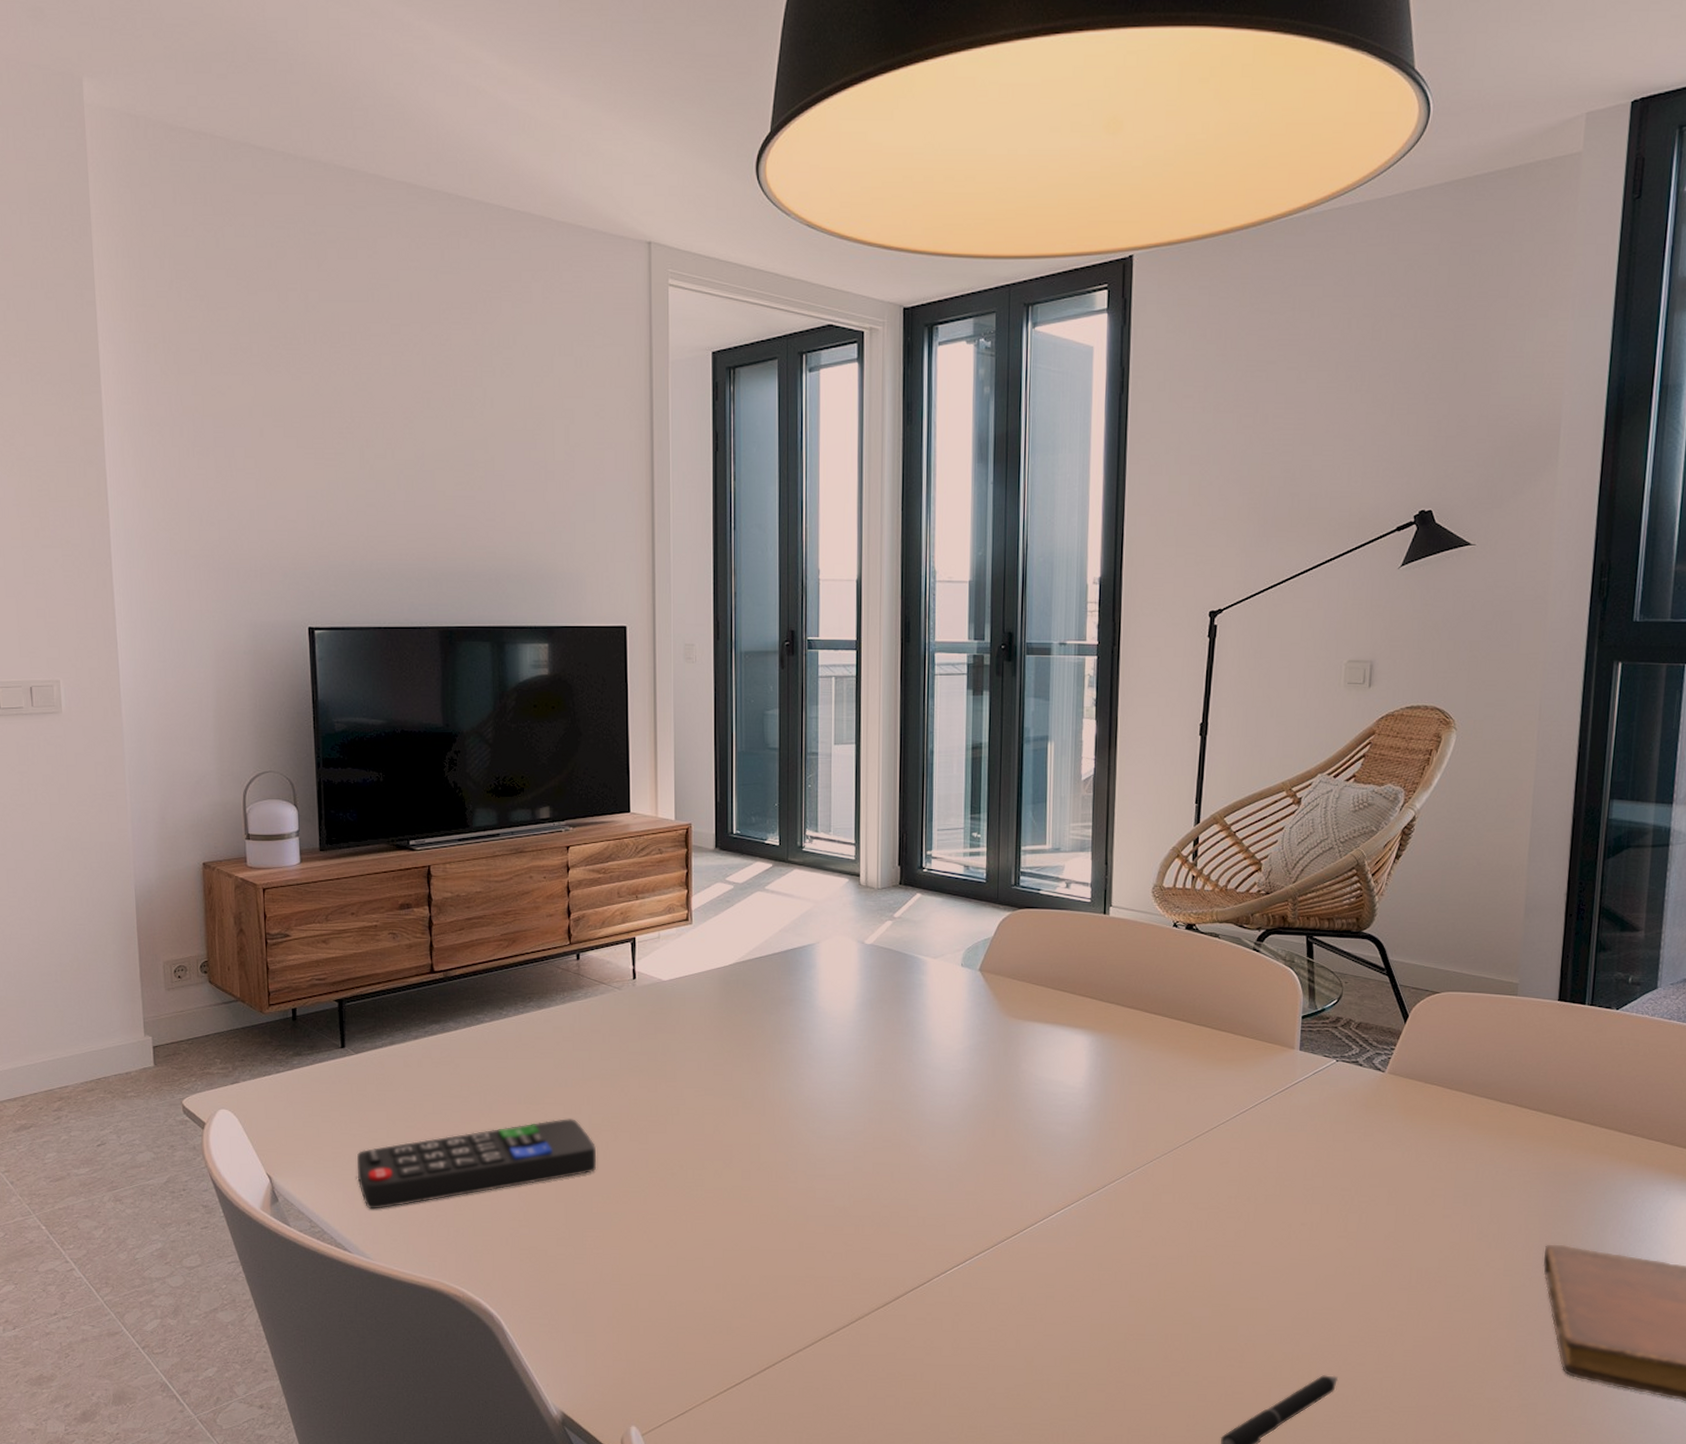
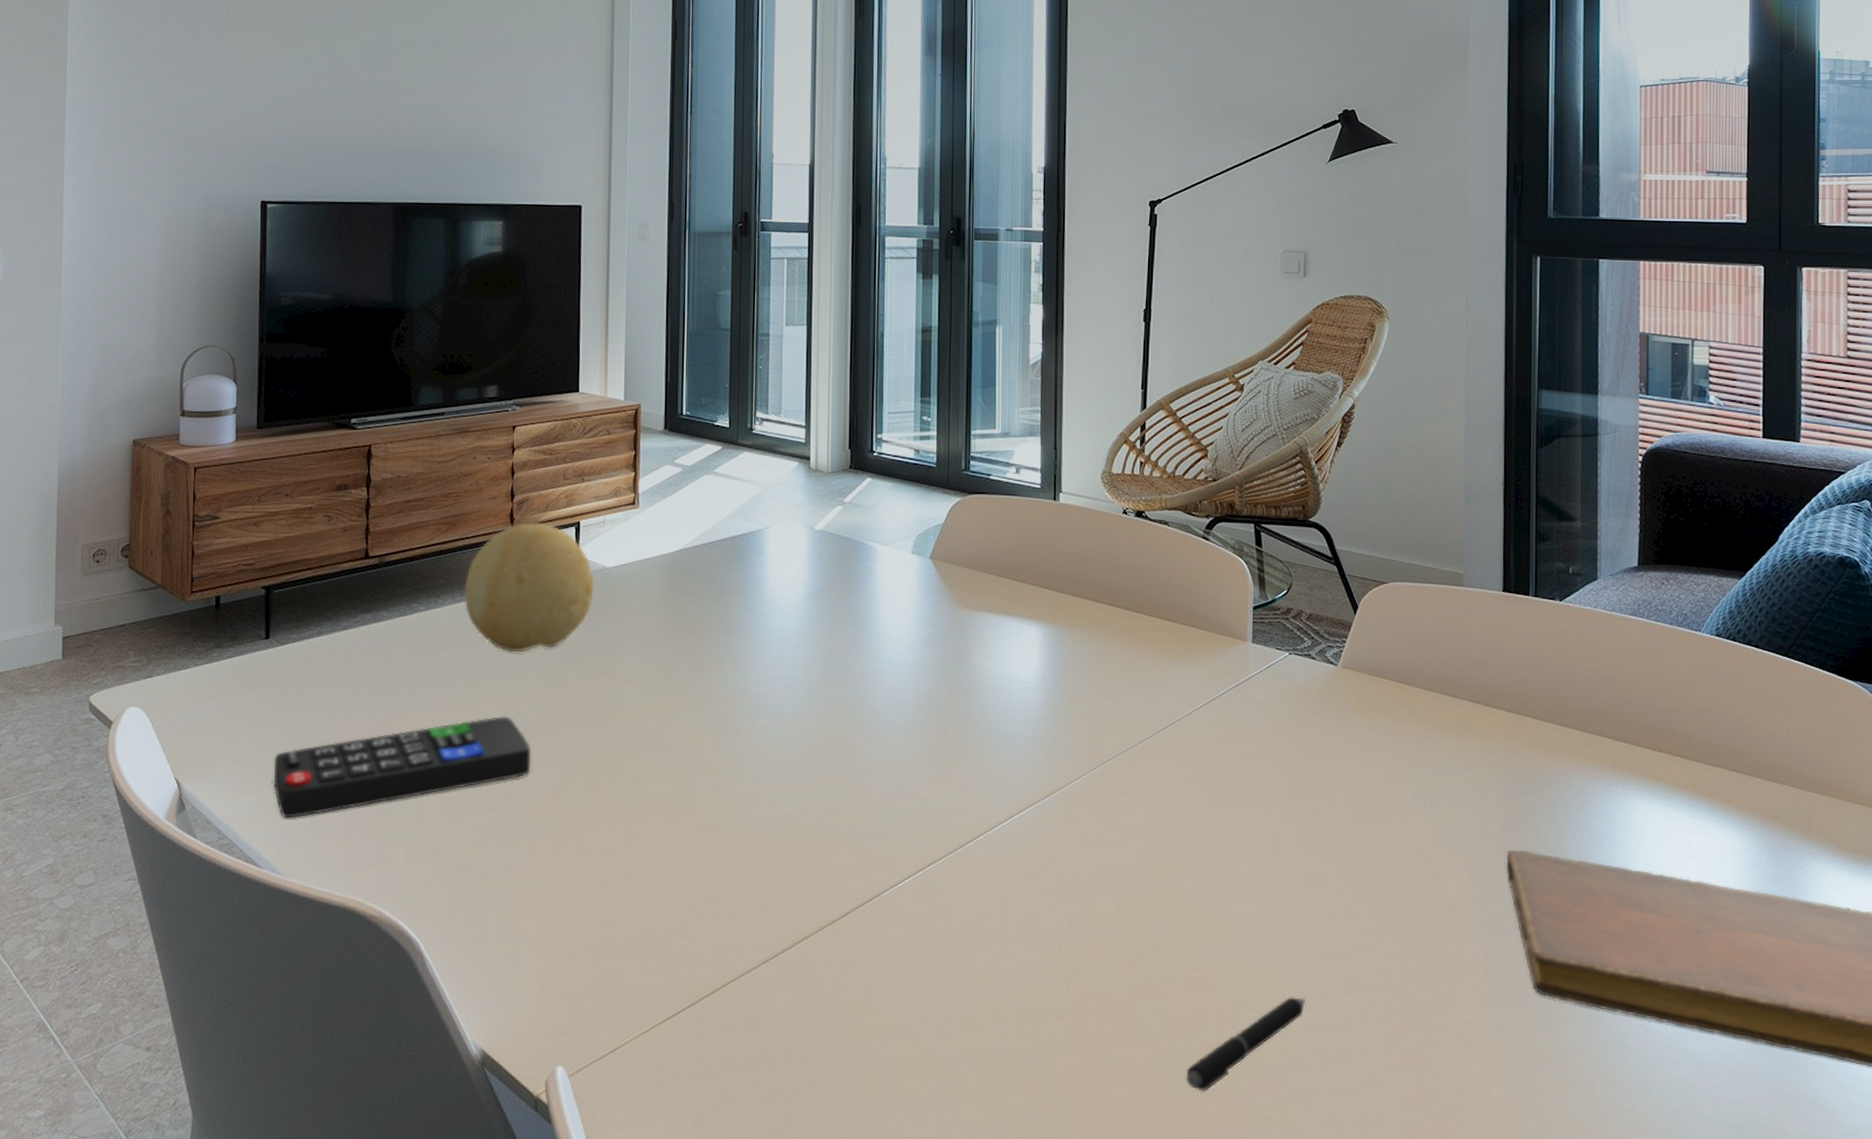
decorative ball: none [526,937,651,1060] -> present [464,521,594,653]

